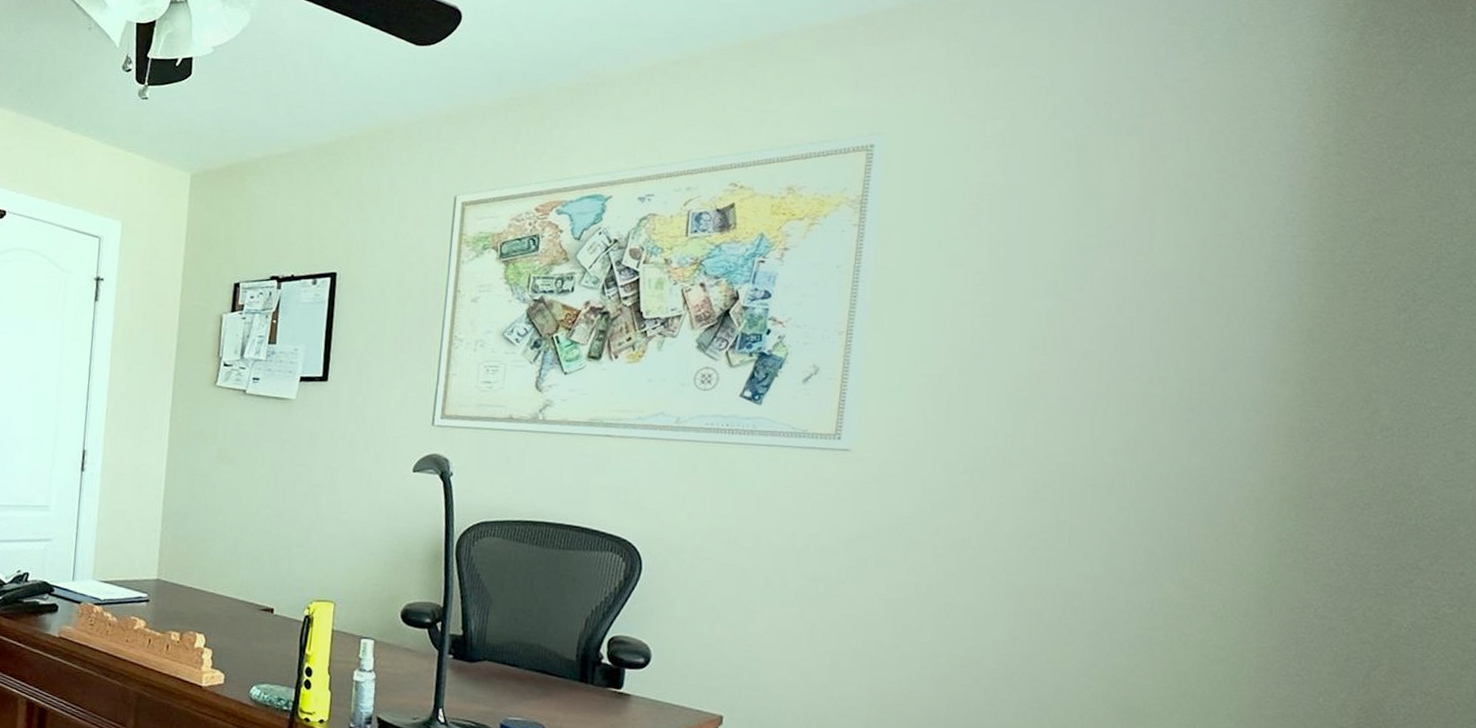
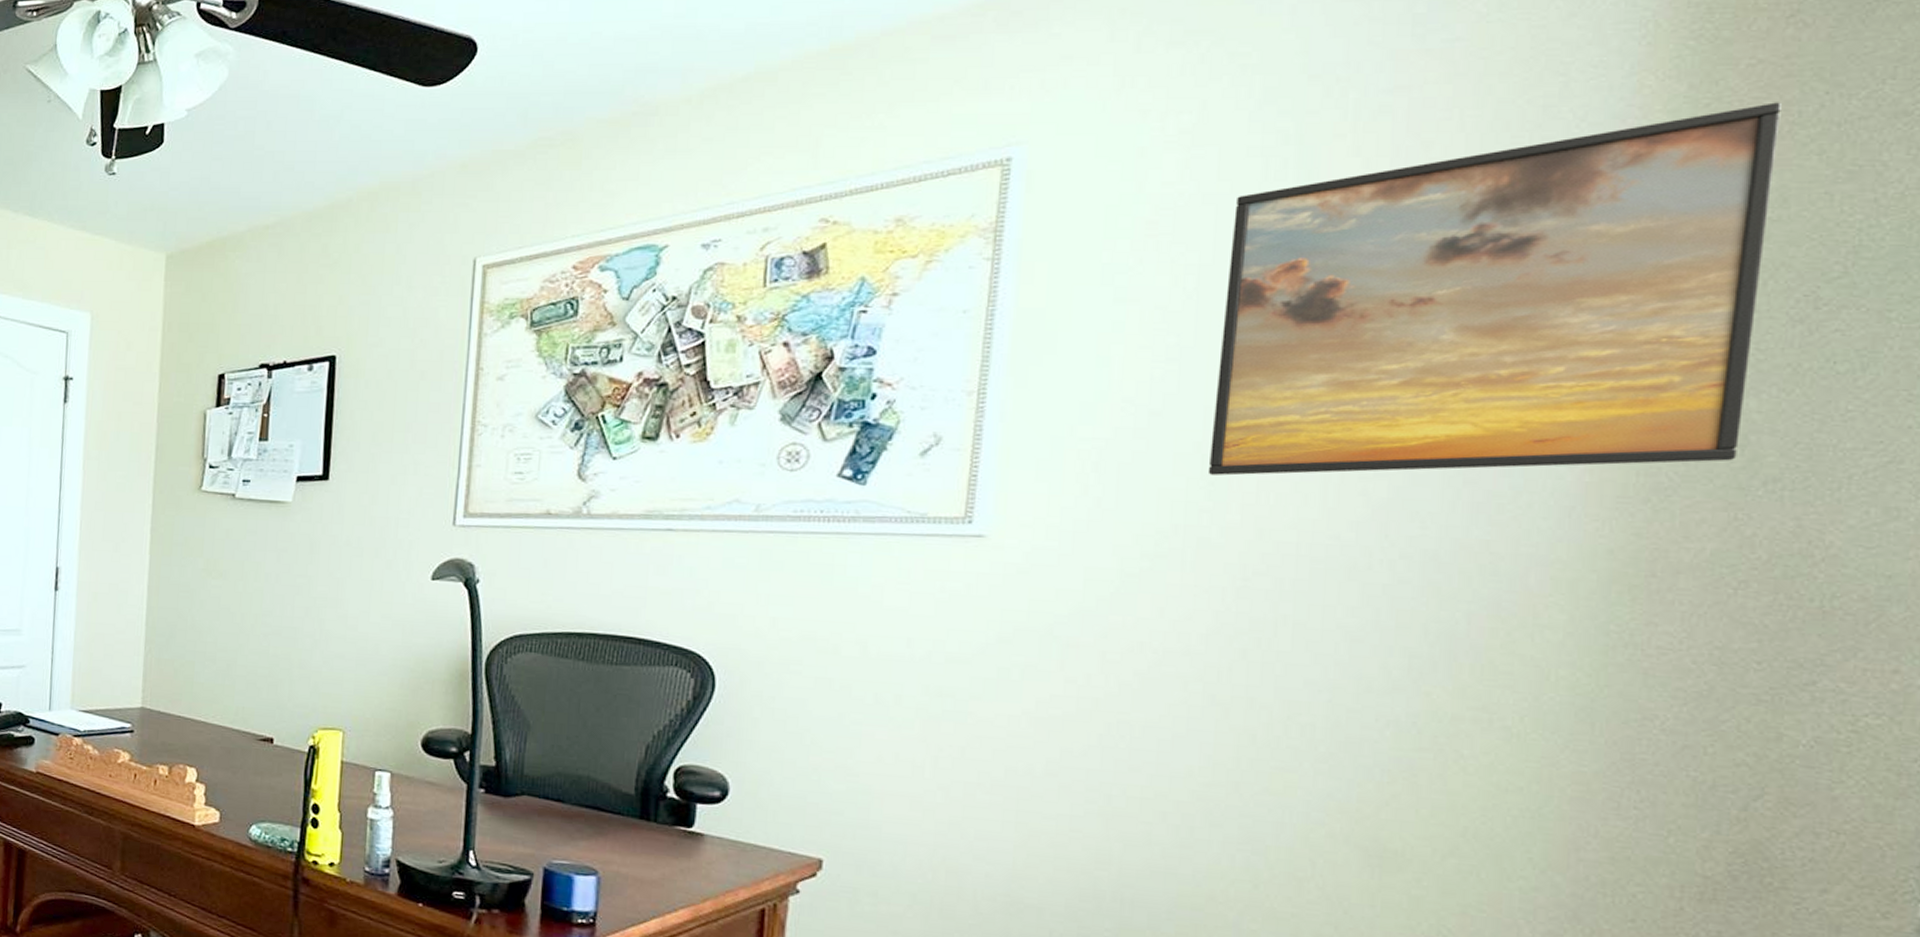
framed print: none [1011,146,1393,413] -> present [1207,102,1781,476]

